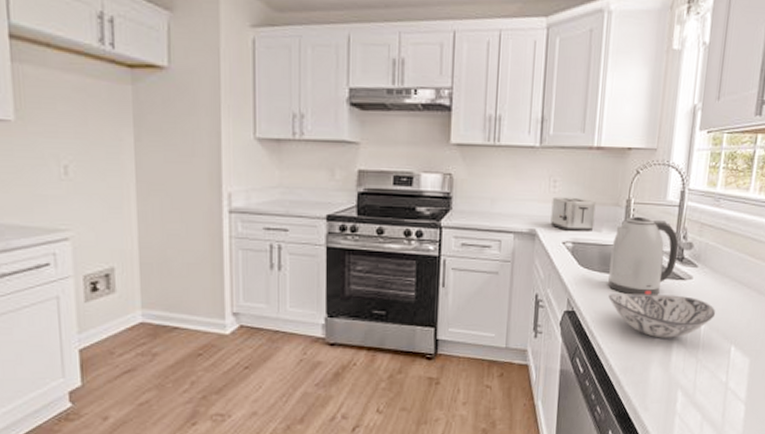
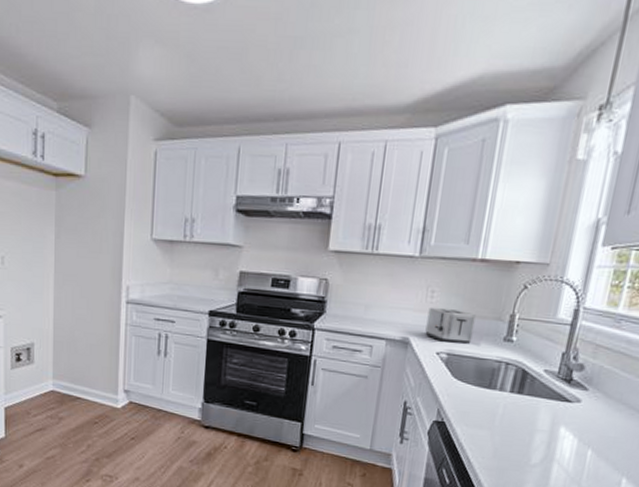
kettle: present [607,216,679,296] -> none [483,332,568,416]
decorative bowl: present [608,294,716,338] -> none [482,409,607,462]

